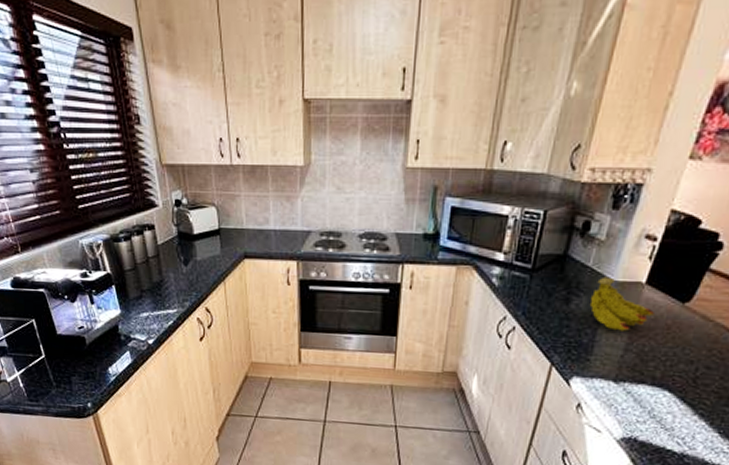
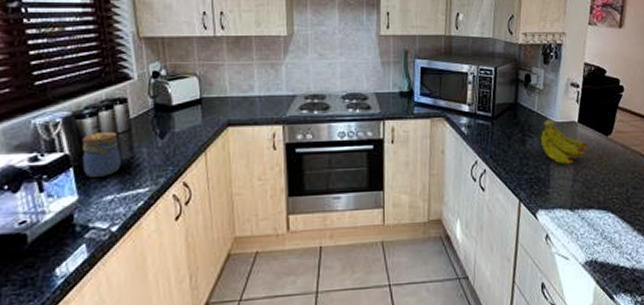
jar: none [120,255,152,297] -> present [82,131,121,179]

